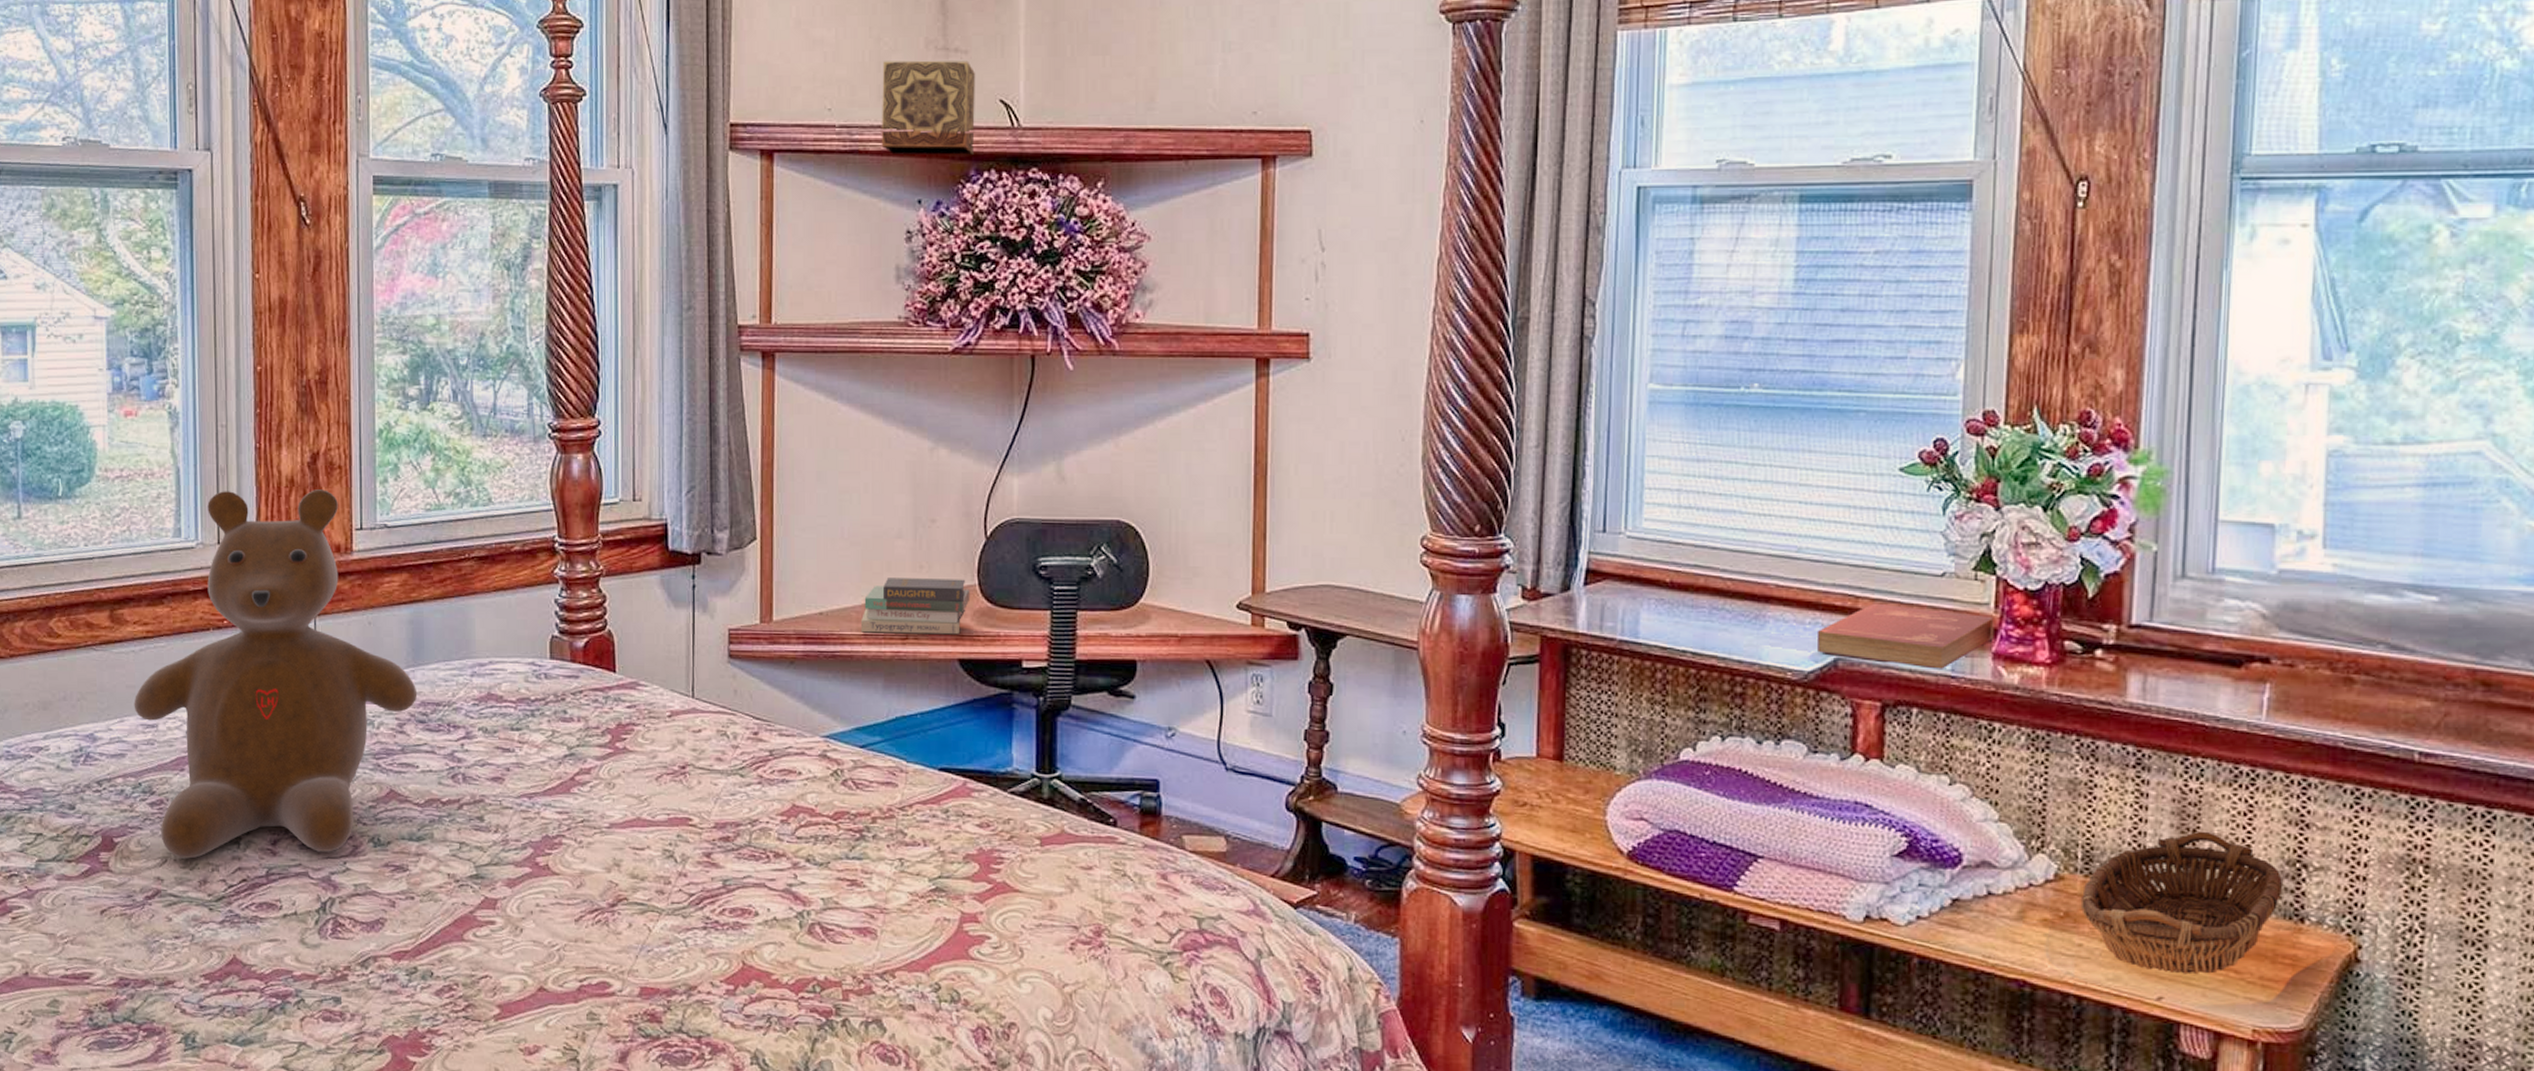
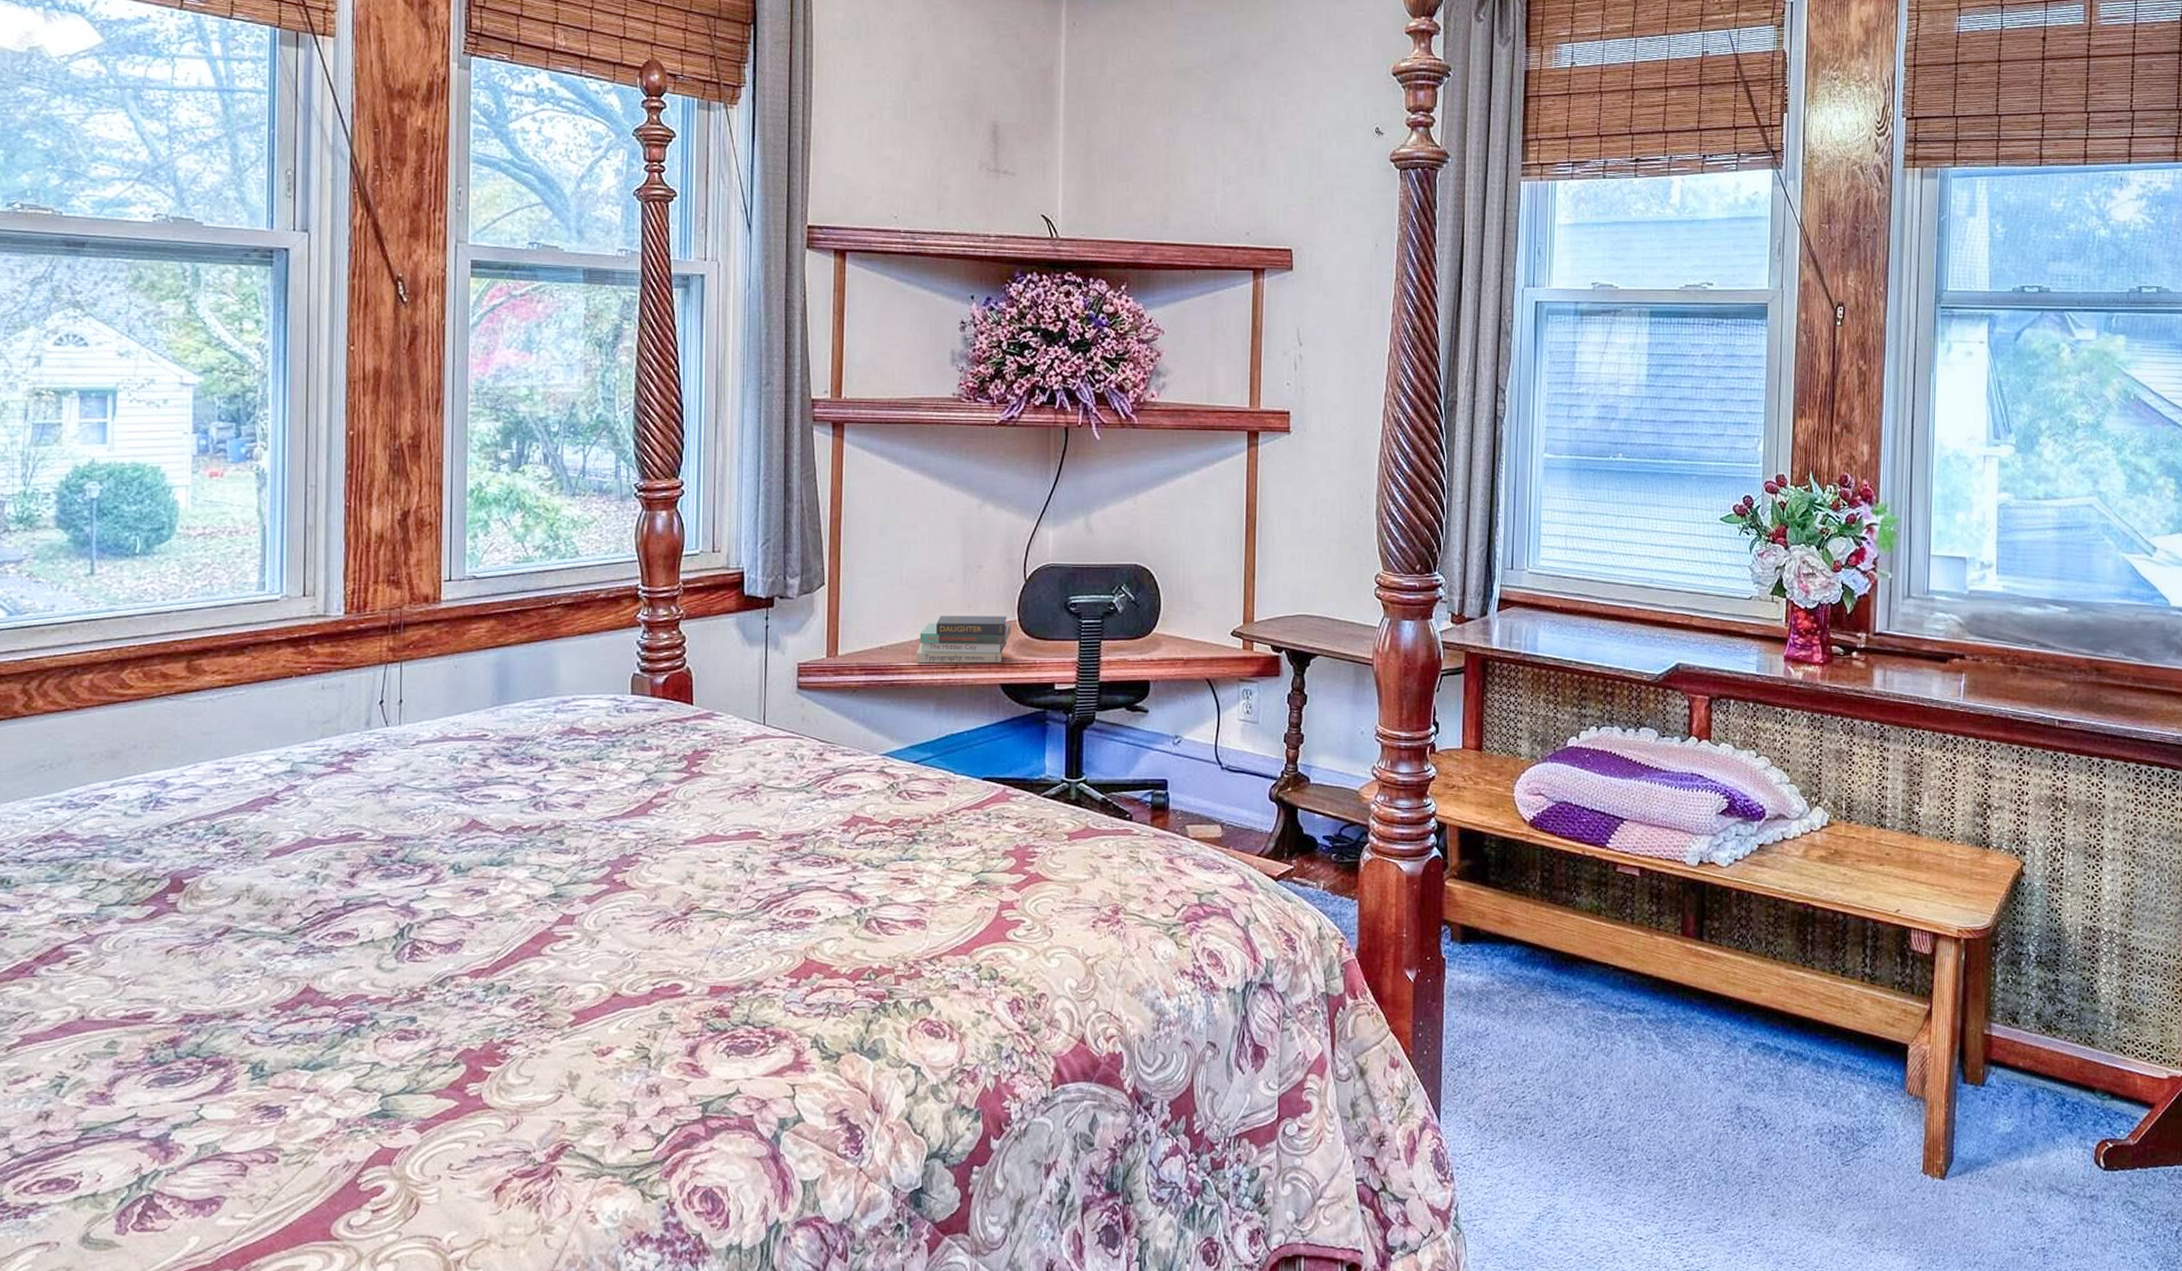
stuffed bear: present [134,489,418,859] -> none [209,545,502,895]
decorative box: present [881,60,975,155] -> none [940,179,1021,259]
book: present [1816,603,1994,669] -> none [1664,620,1785,670]
basket: present [2080,831,2283,975] -> none [1844,784,1976,892]

